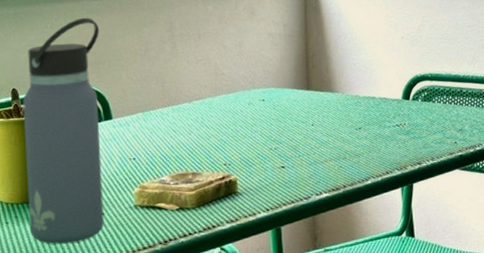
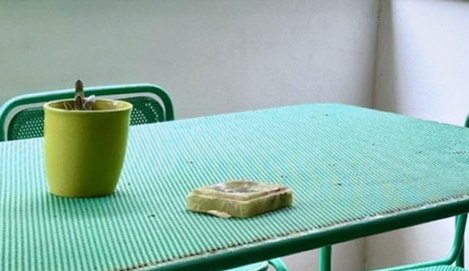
water bottle: present [23,17,104,244] -> none [78,15,171,243]

